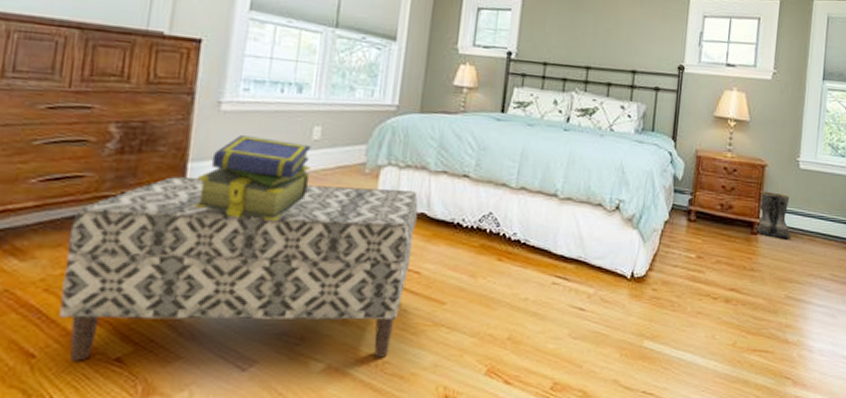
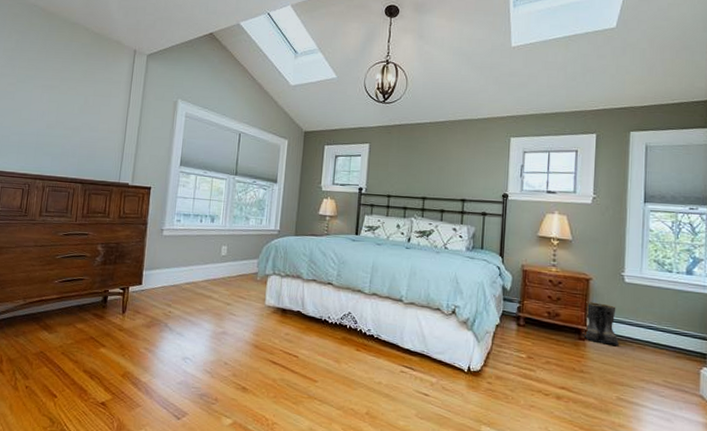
bench: present [59,177,418,361] -> none [70,281,295,420]
stack of books: present [195,135,311,222] -> none [148,252,221,314]

